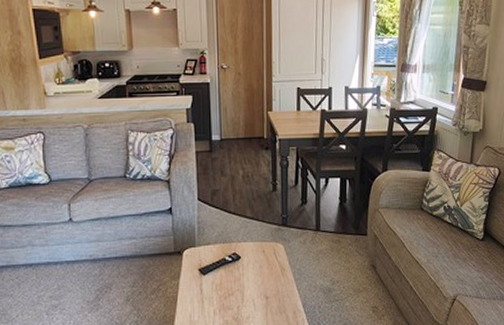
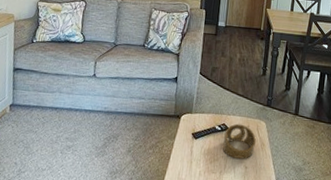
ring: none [237,250,274,290] -> present [223,123,256,159]

